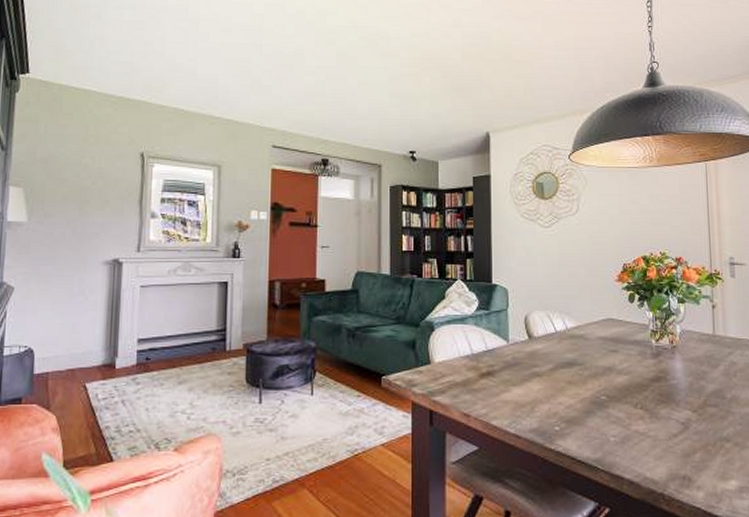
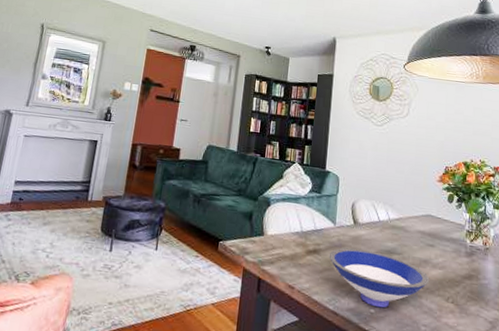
bowl: none [504,364,616,424] -> present [329,248,430,308]

